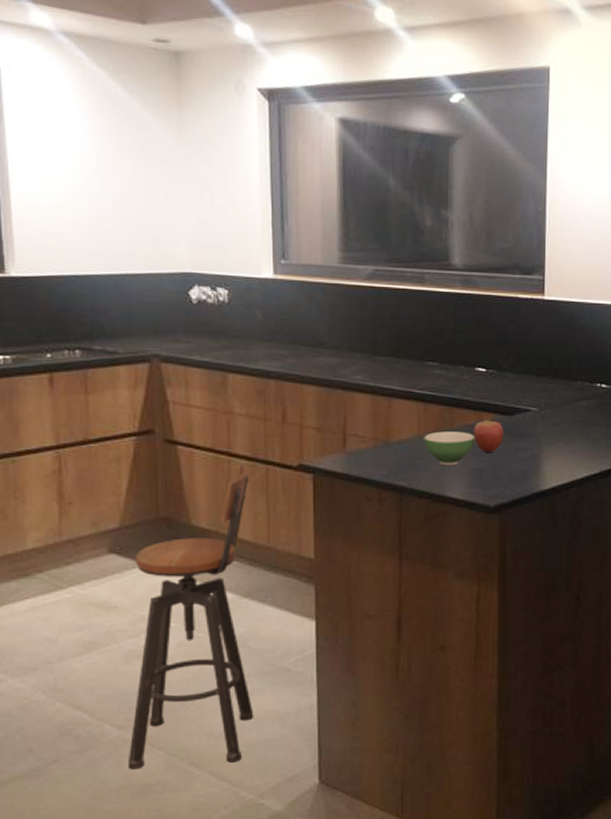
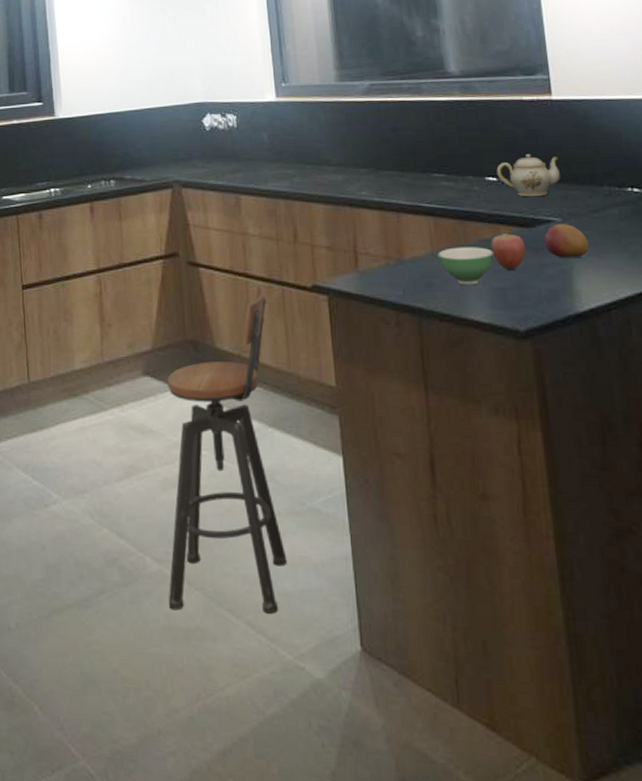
teapot: none [486,348,542,388] -> present [496,153,560,197]
fruit: none [521,413,558,443] -> present [544,224,589,257]

